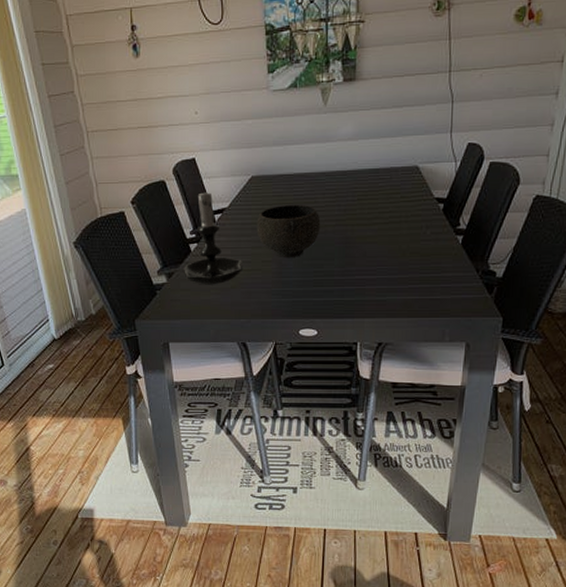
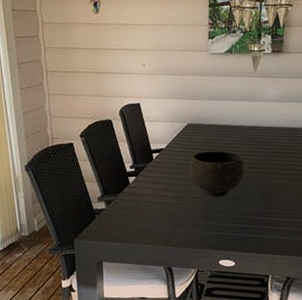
candle holder: present [182,187,243,285] -> none [120,129,174,214]

